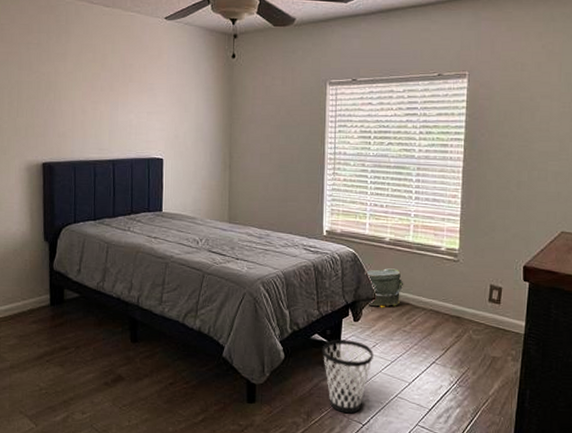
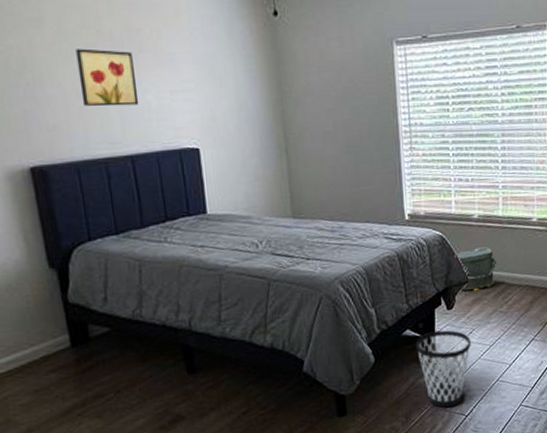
wall art: none [85,77,125,122] -> present [75,48,139,107]

